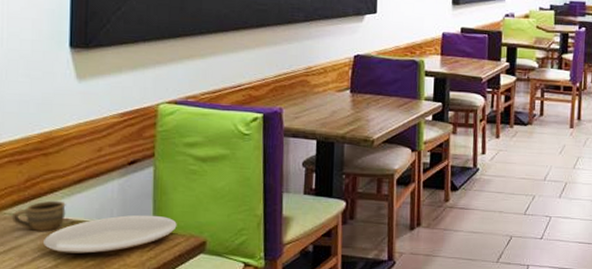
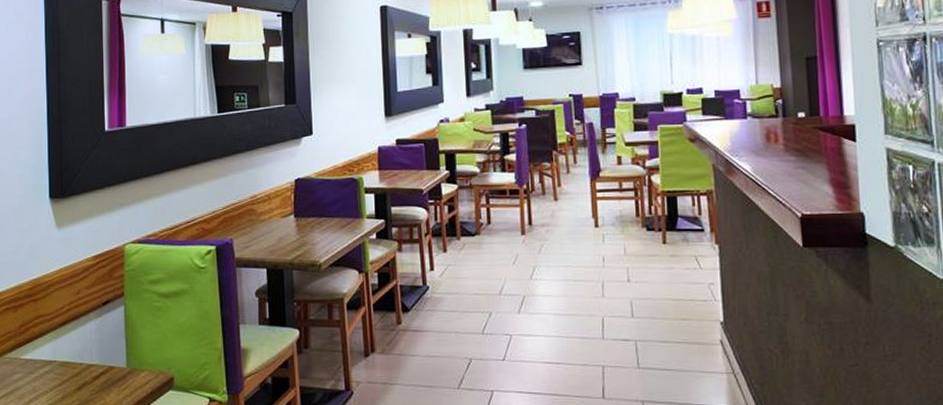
cup: present [11,200,66,233] -> none [10,343,54,376]
plate: present [44,214,177,254] -> none [37,353,147,394]

